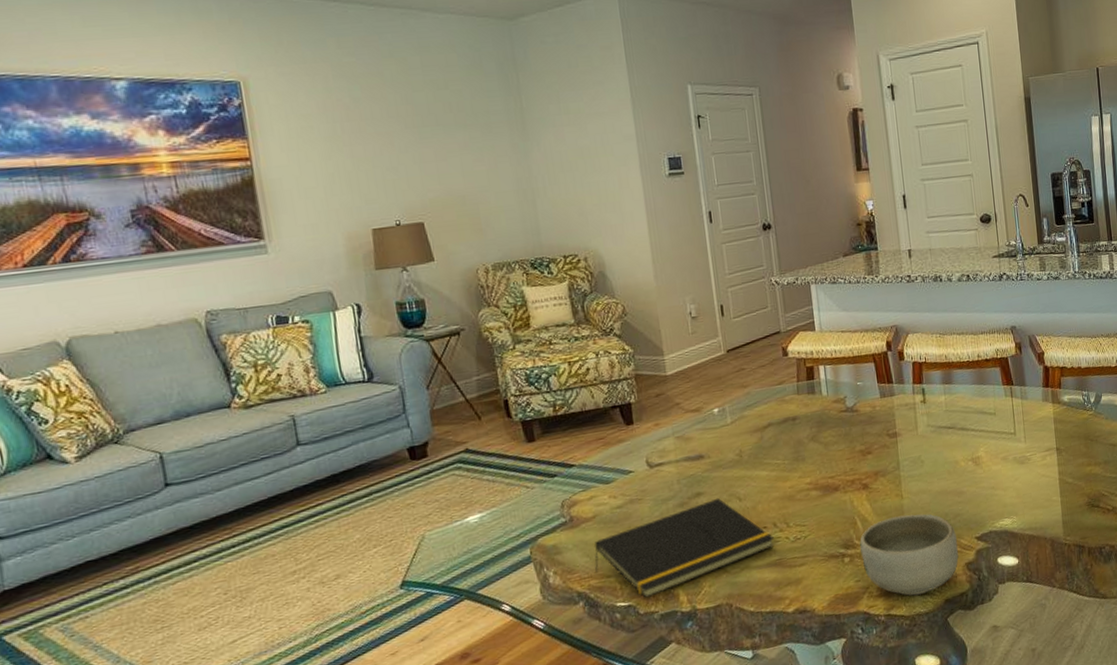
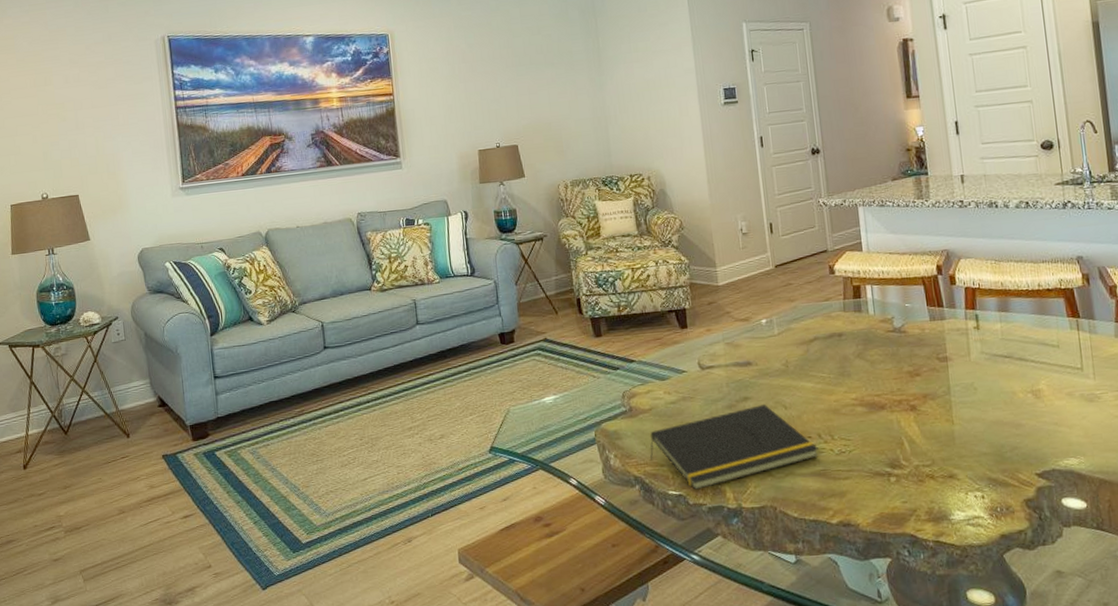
bowl: present [860,513,959,596] -> none [907,441,1016,526]

